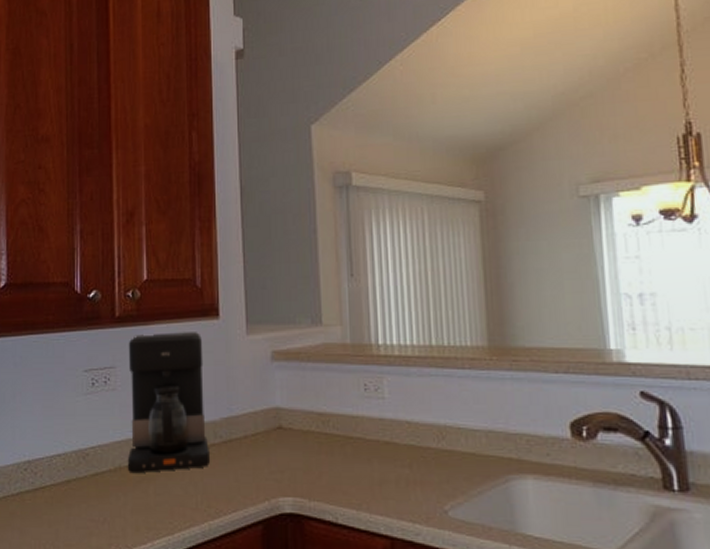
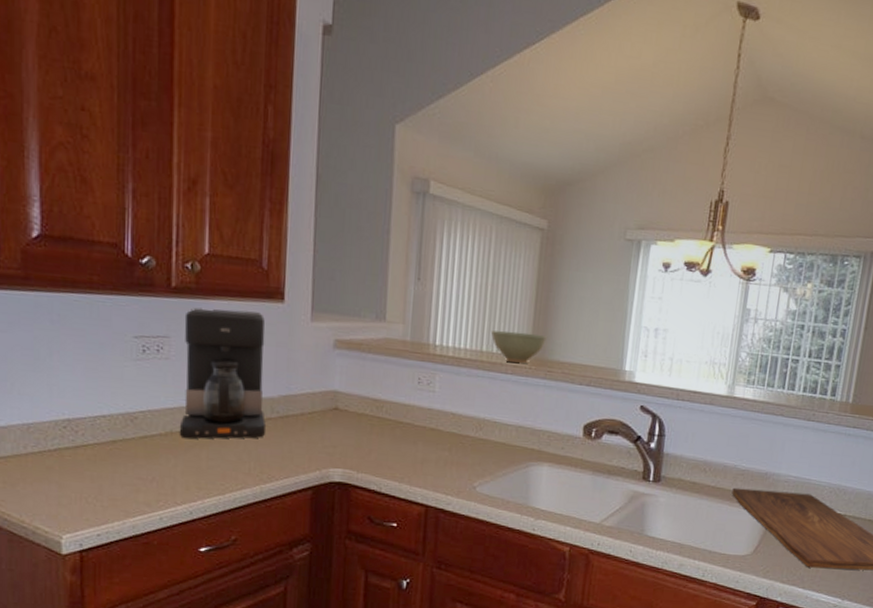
bowl: none [439,318,506,356] -> present [491,330,548,364]

